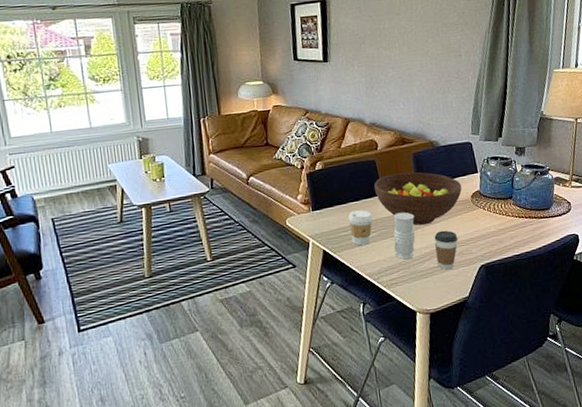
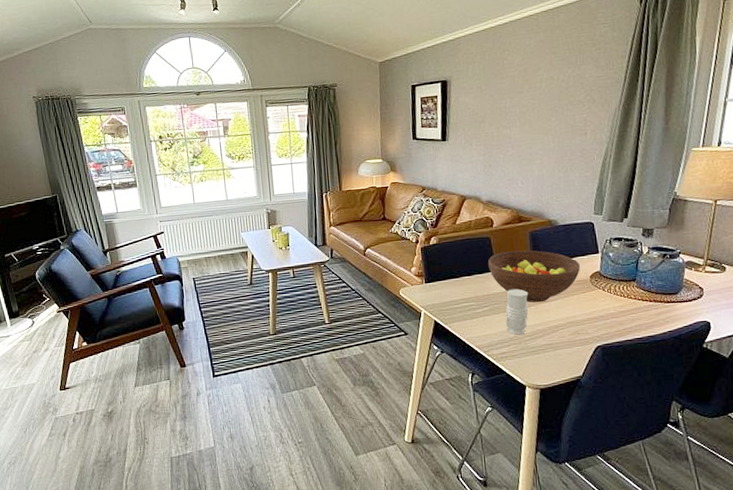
coffee cup: present [348,210,373,246] -> none [461,284,485,319]
coffee cup: present [434,230,458,270] -> none [548,309,574,348]

